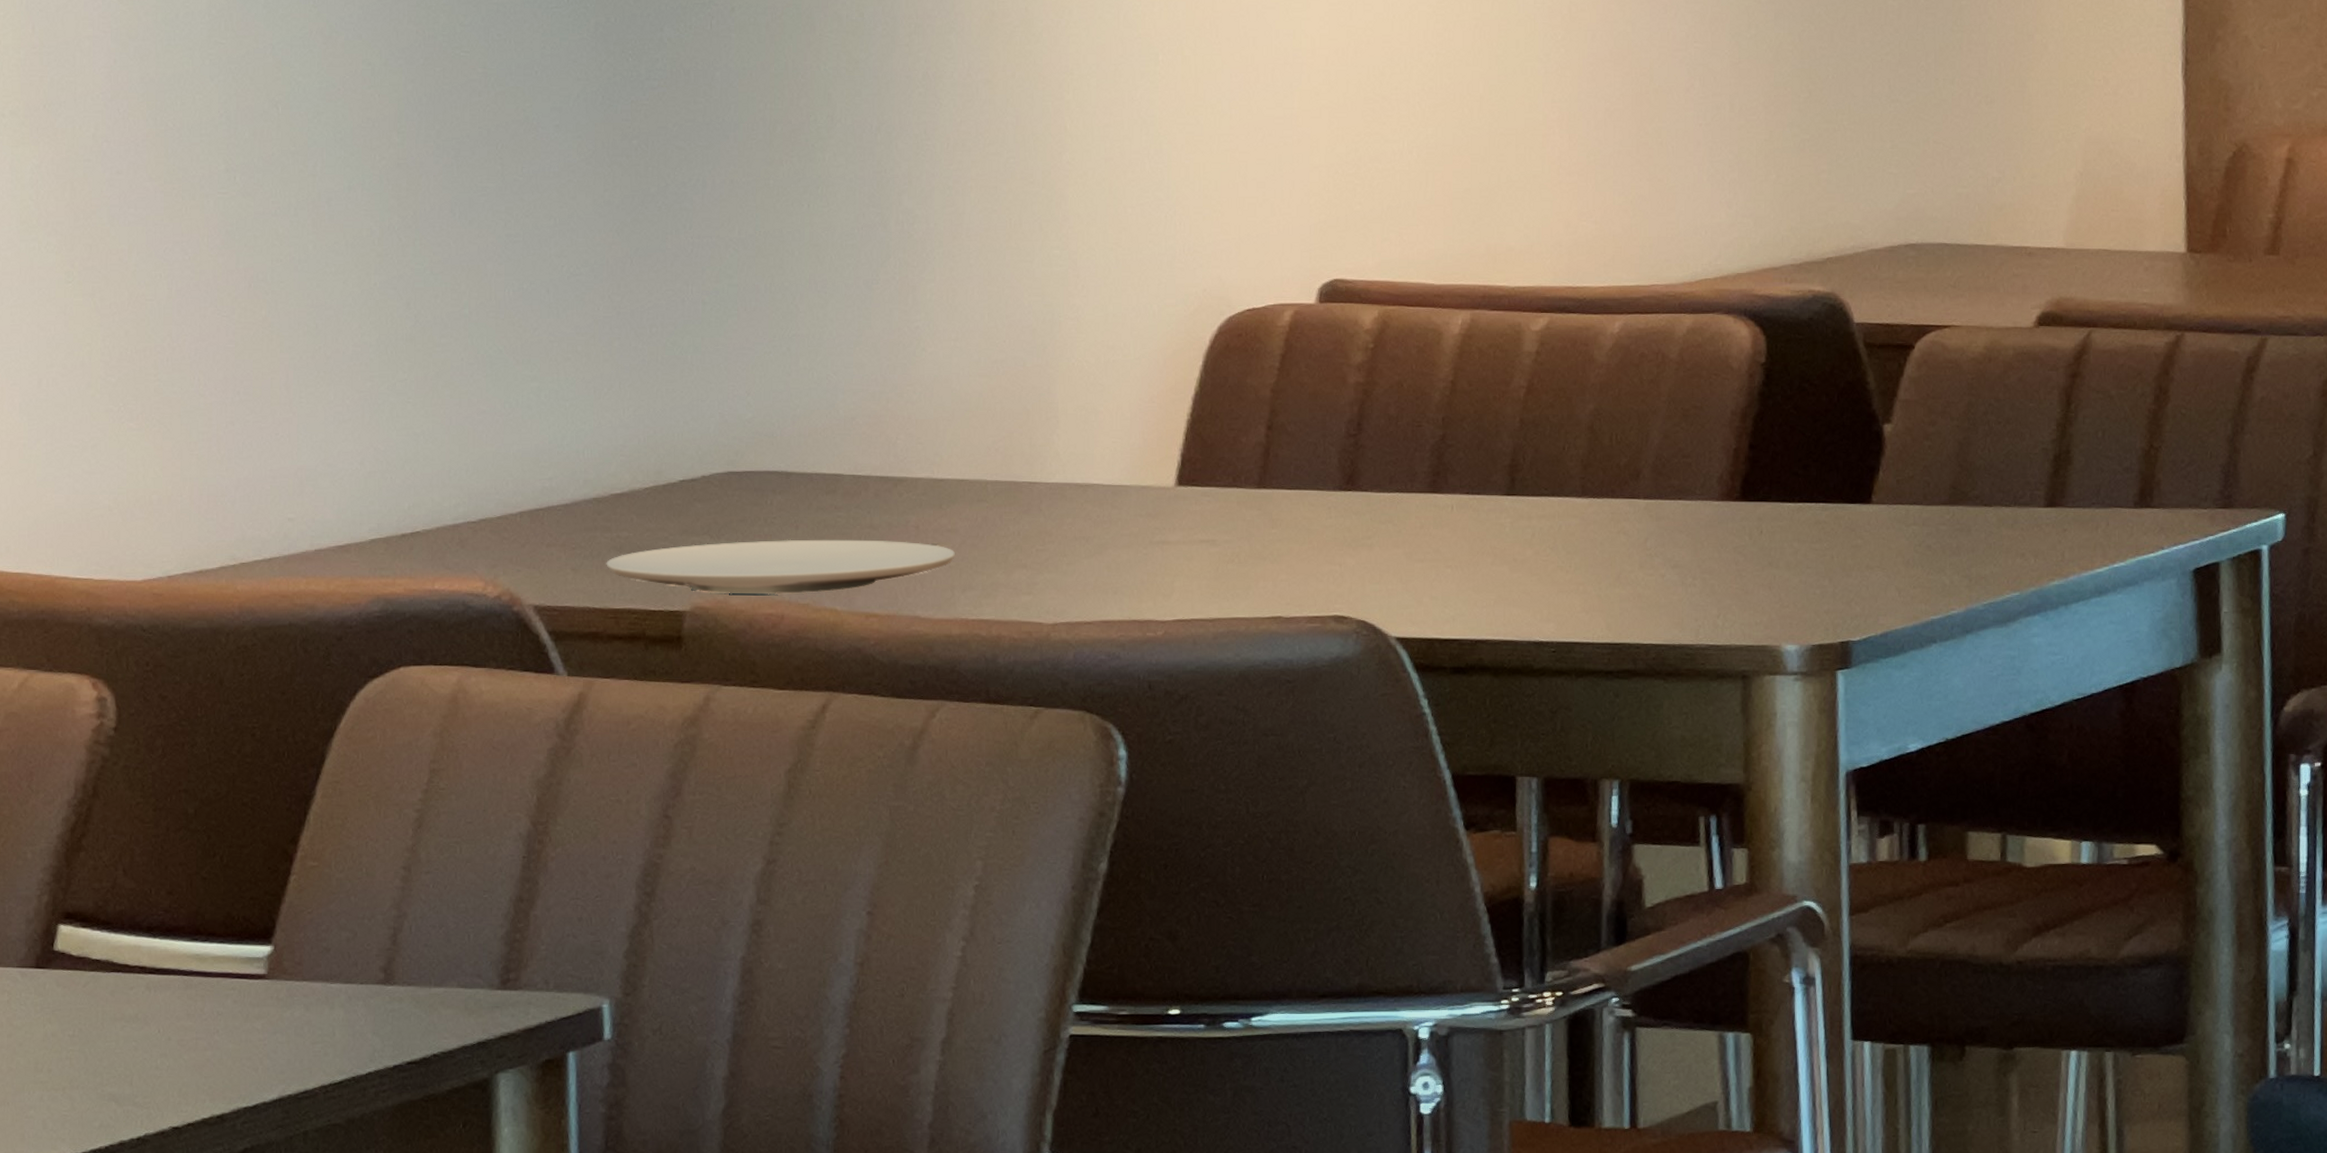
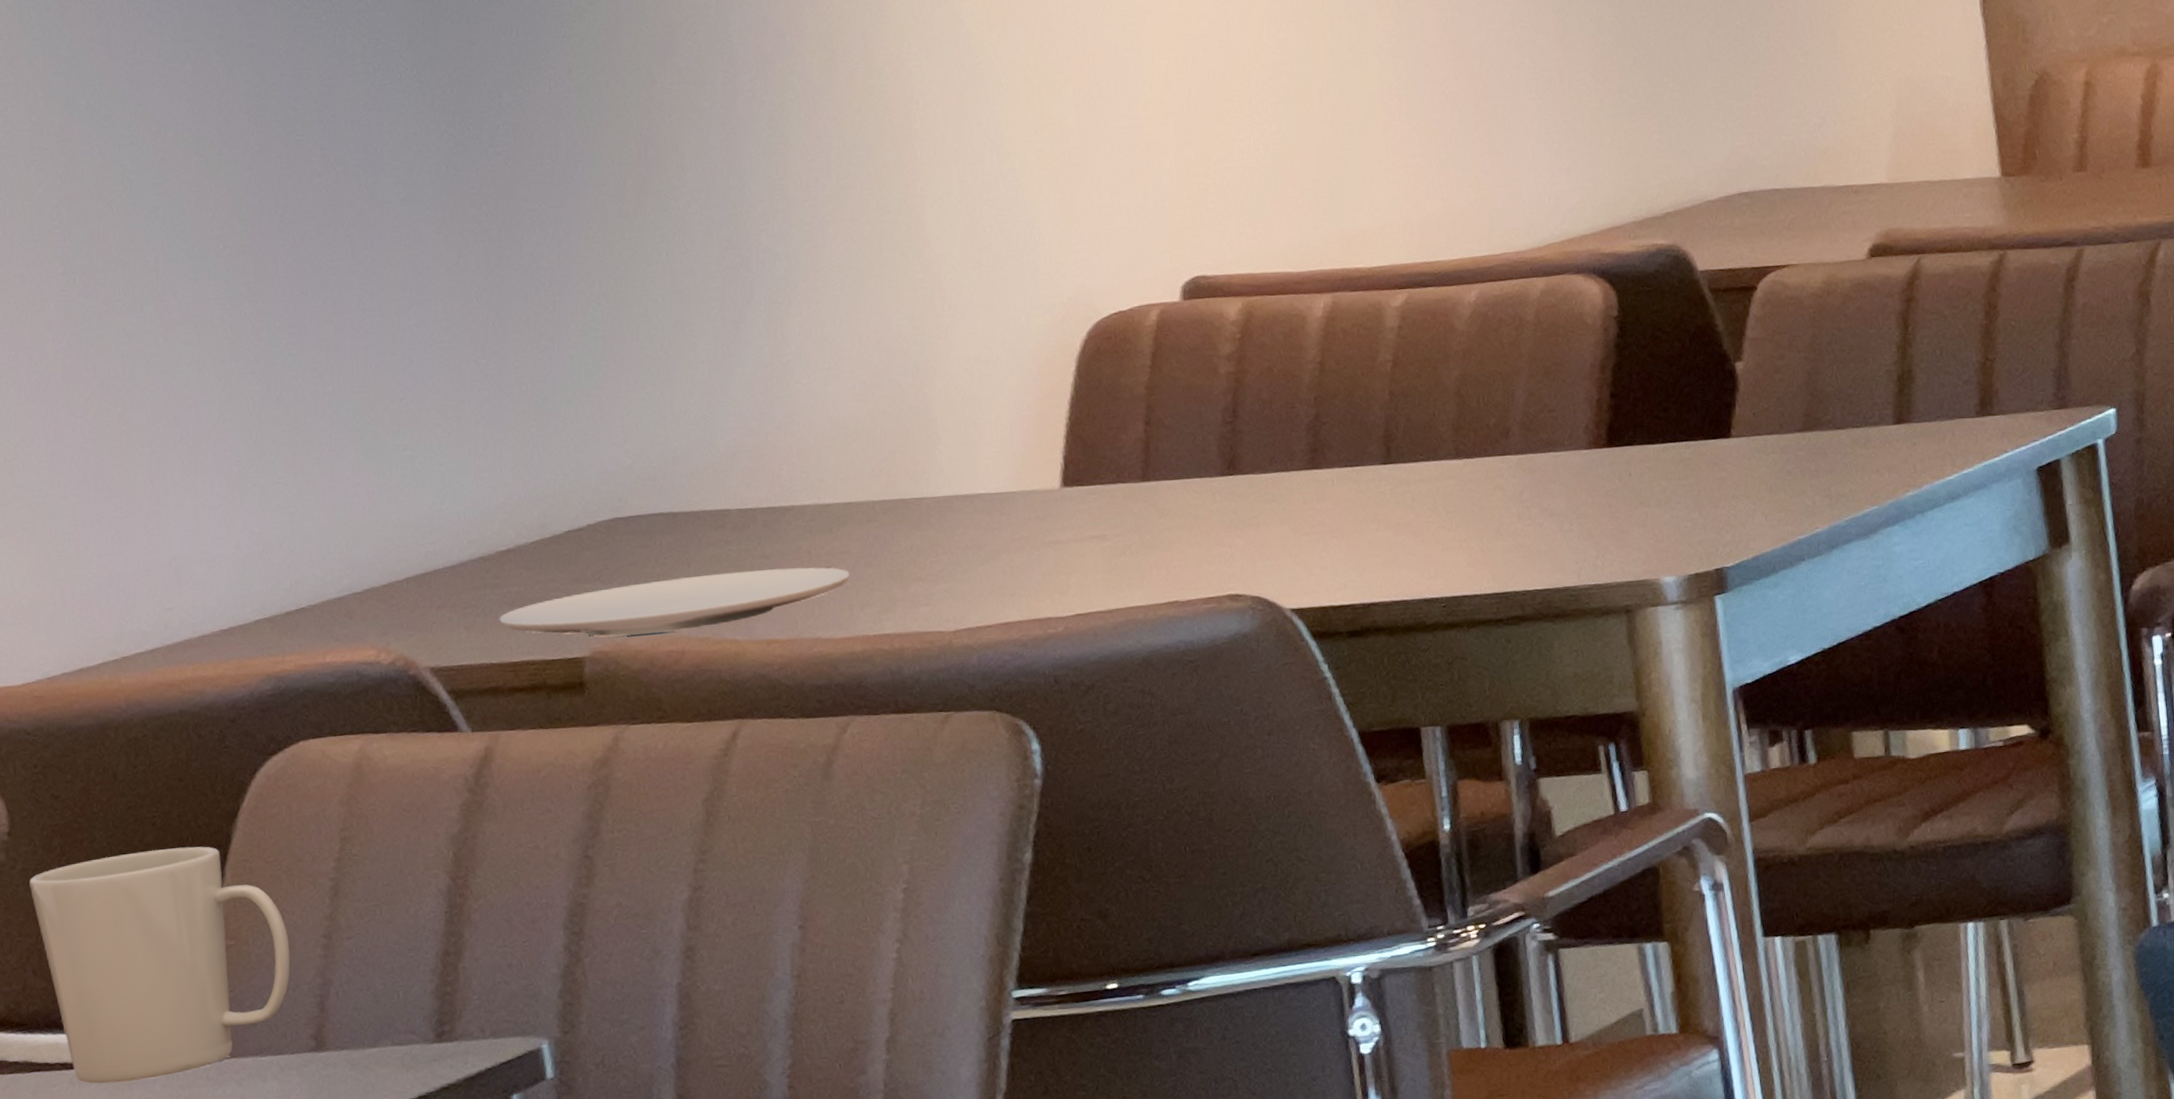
mug: none [128,762,370,993] -> present [28,846,291,1084]

